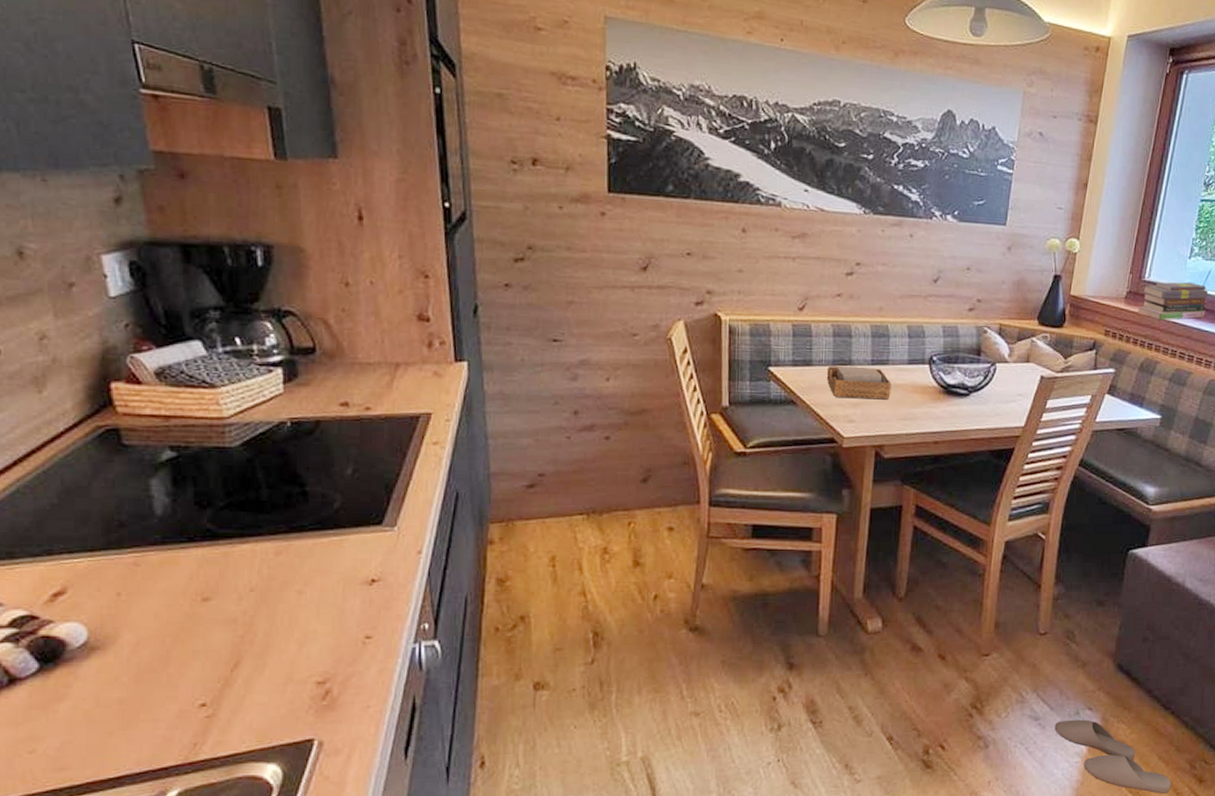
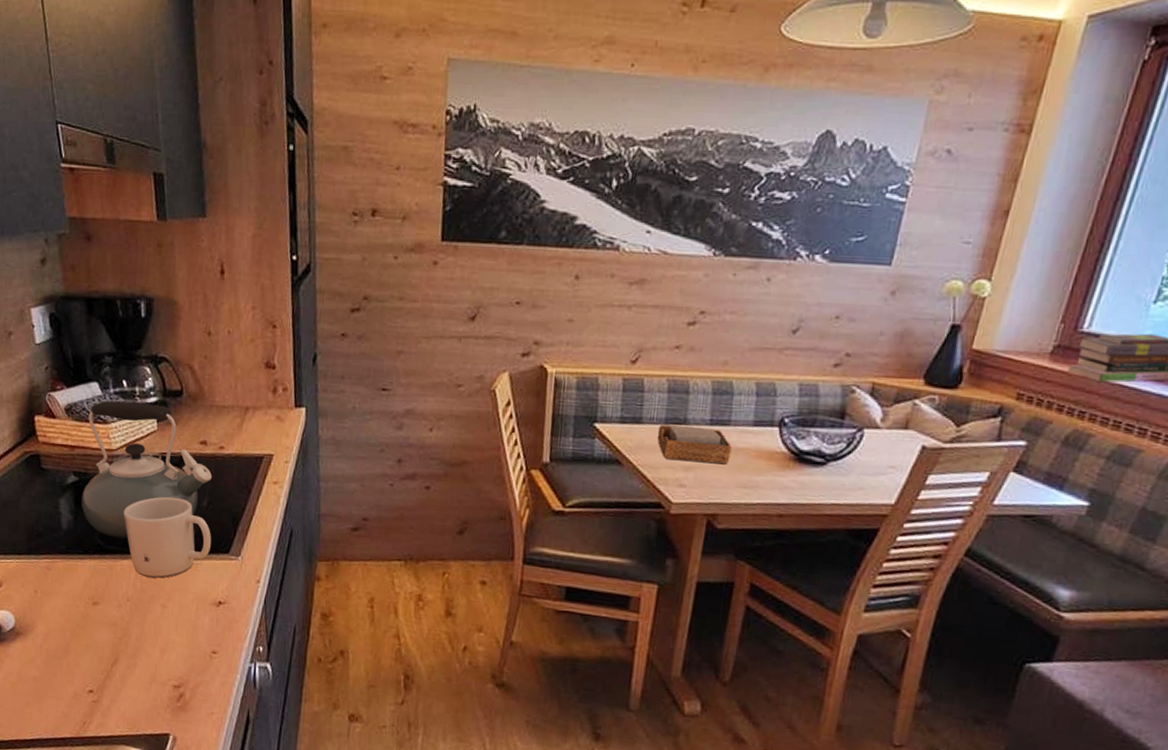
kettle: none [181,361,357,520] -> present [81,400,212,540]
mug: none [241,467,360,561] -> present [123,496,212,578]

